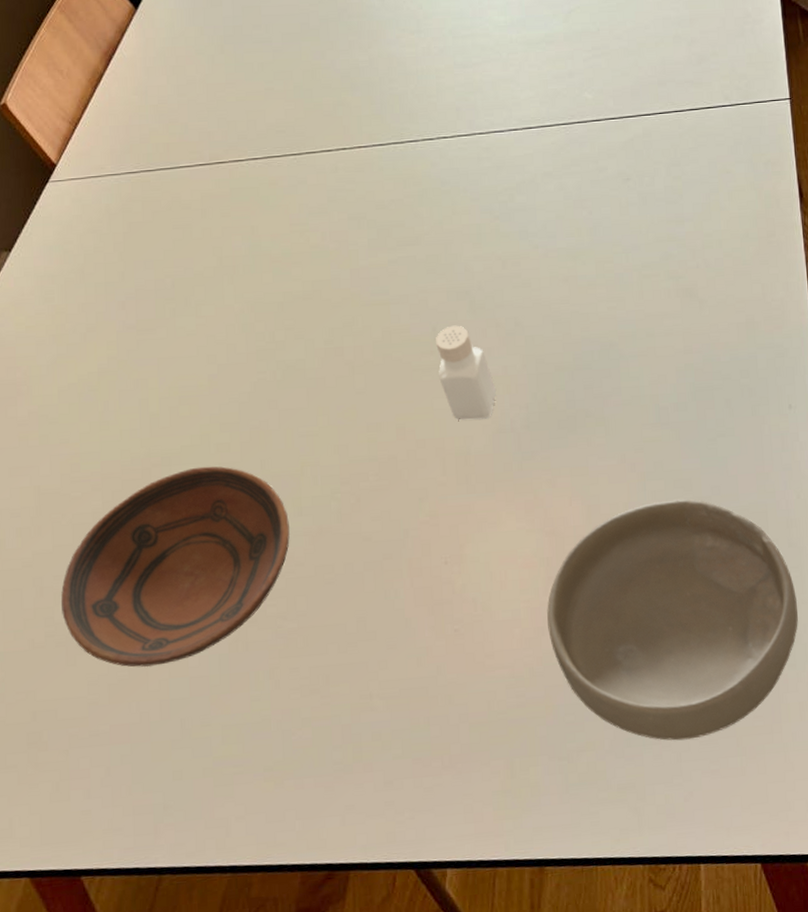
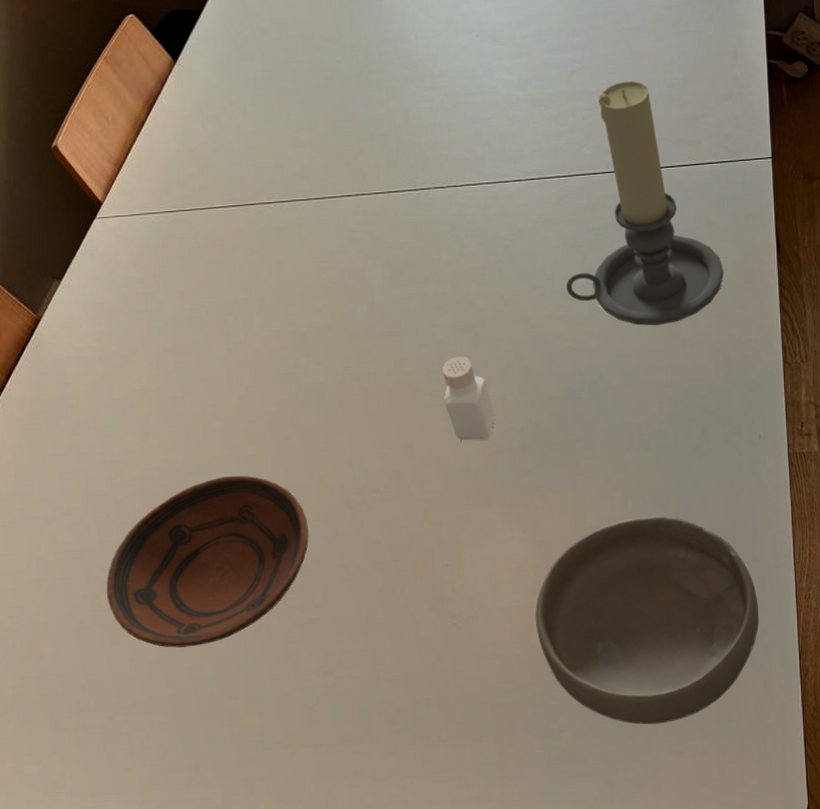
candle holder: none [571,19,743,286] -> present [566,81,724,326]

